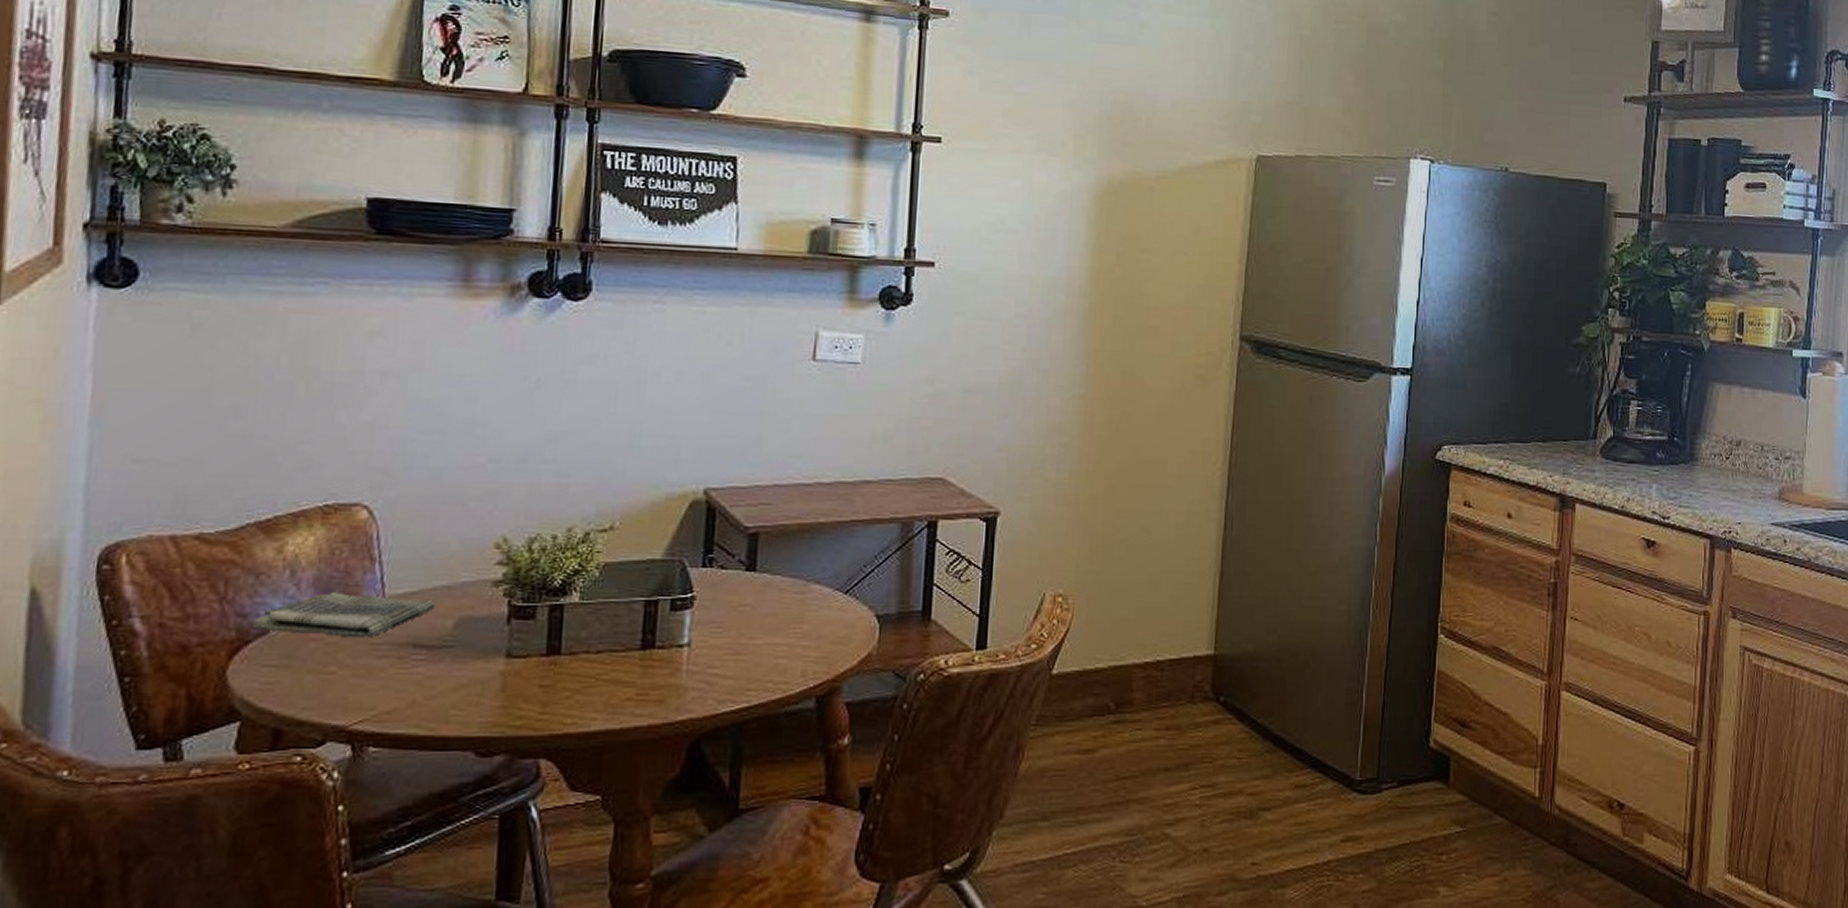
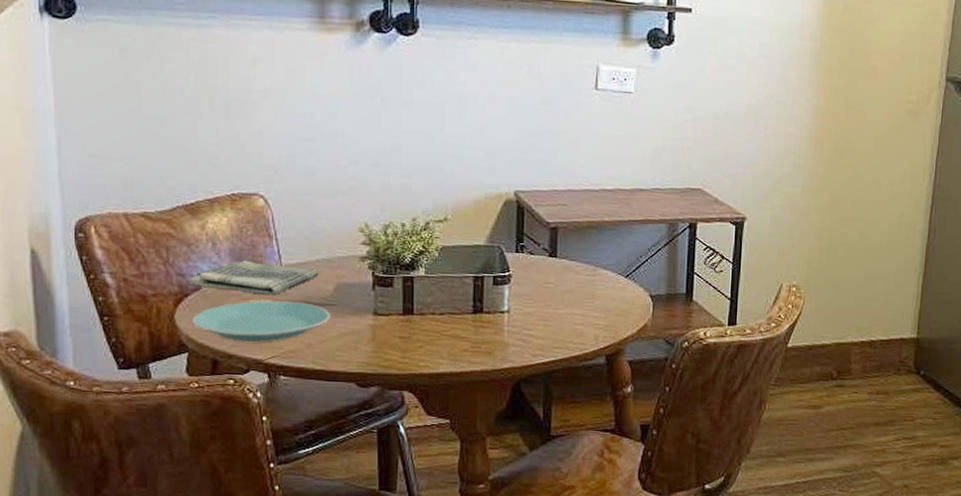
plate: none [250,645,447,703] -> present [192,300,330,343]

